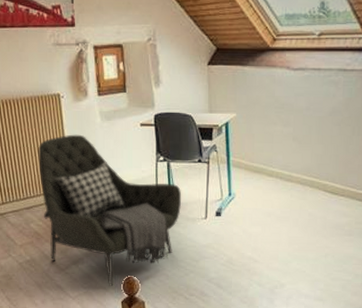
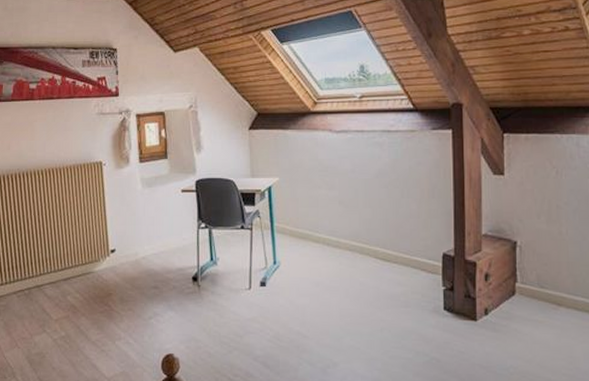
armchair: present [38,134,182,286] -> none [78,202,224,365]

